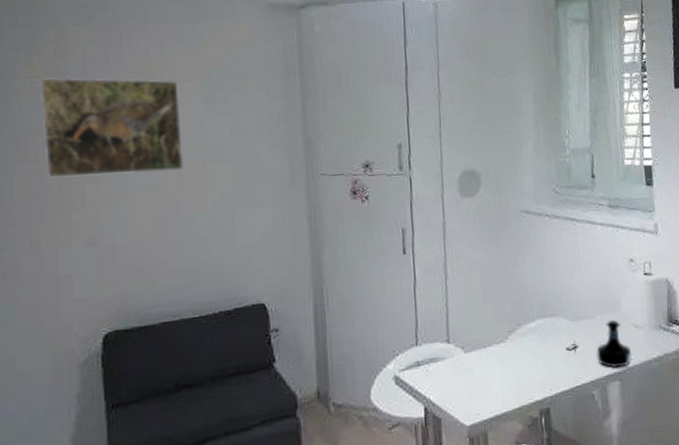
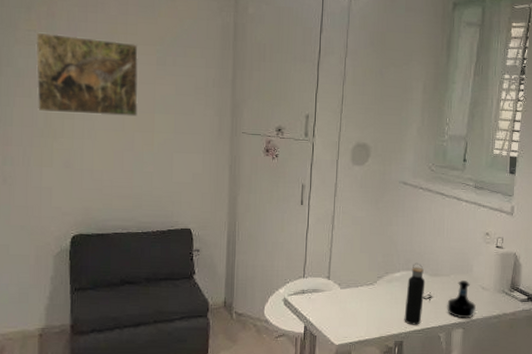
water bottle: none [545,306,569,386] -> present [404,262,426,325]

